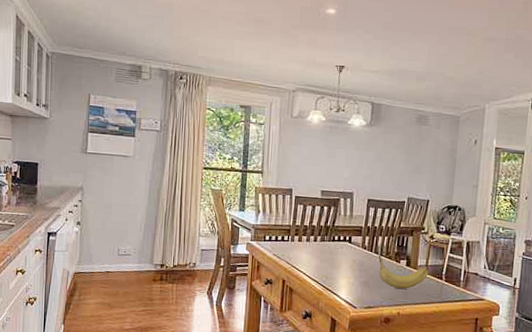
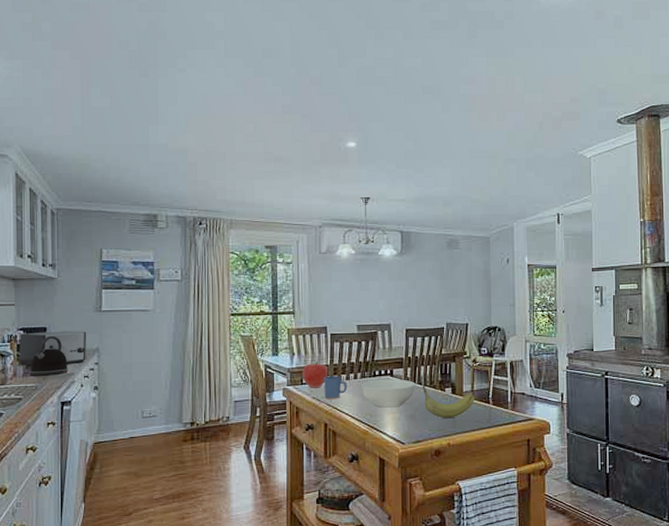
toaster: none [13,166,73,200] -> present [19,331,87,366]
kettle: none [21,170,56,208] -> present [29,335,69,376]
fruit: none [266,220,291,246] -> present [302,361,329,388]
mug: none [284,236,307,259] -> present [324,376,348,400]
bowl: none [320,244,373,273] -> present [361,379,416,408]

